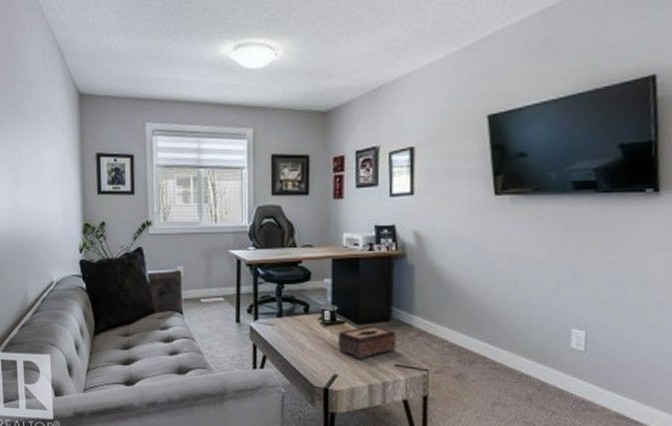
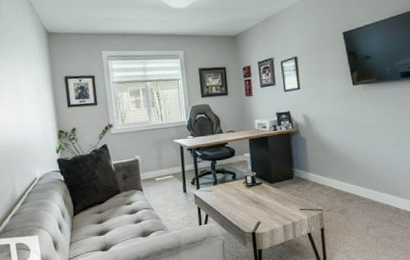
tissue box: present [338,326,397,359] -> none [258,183,300,208]

